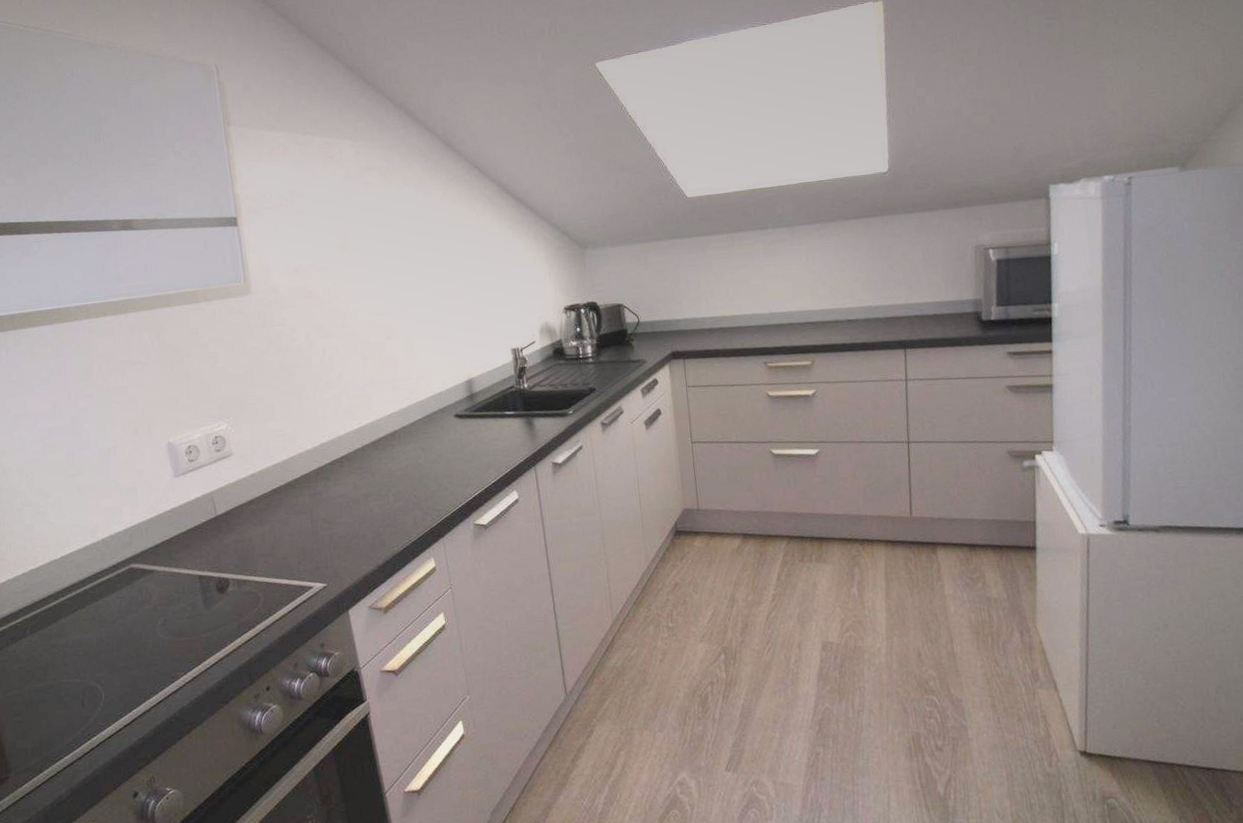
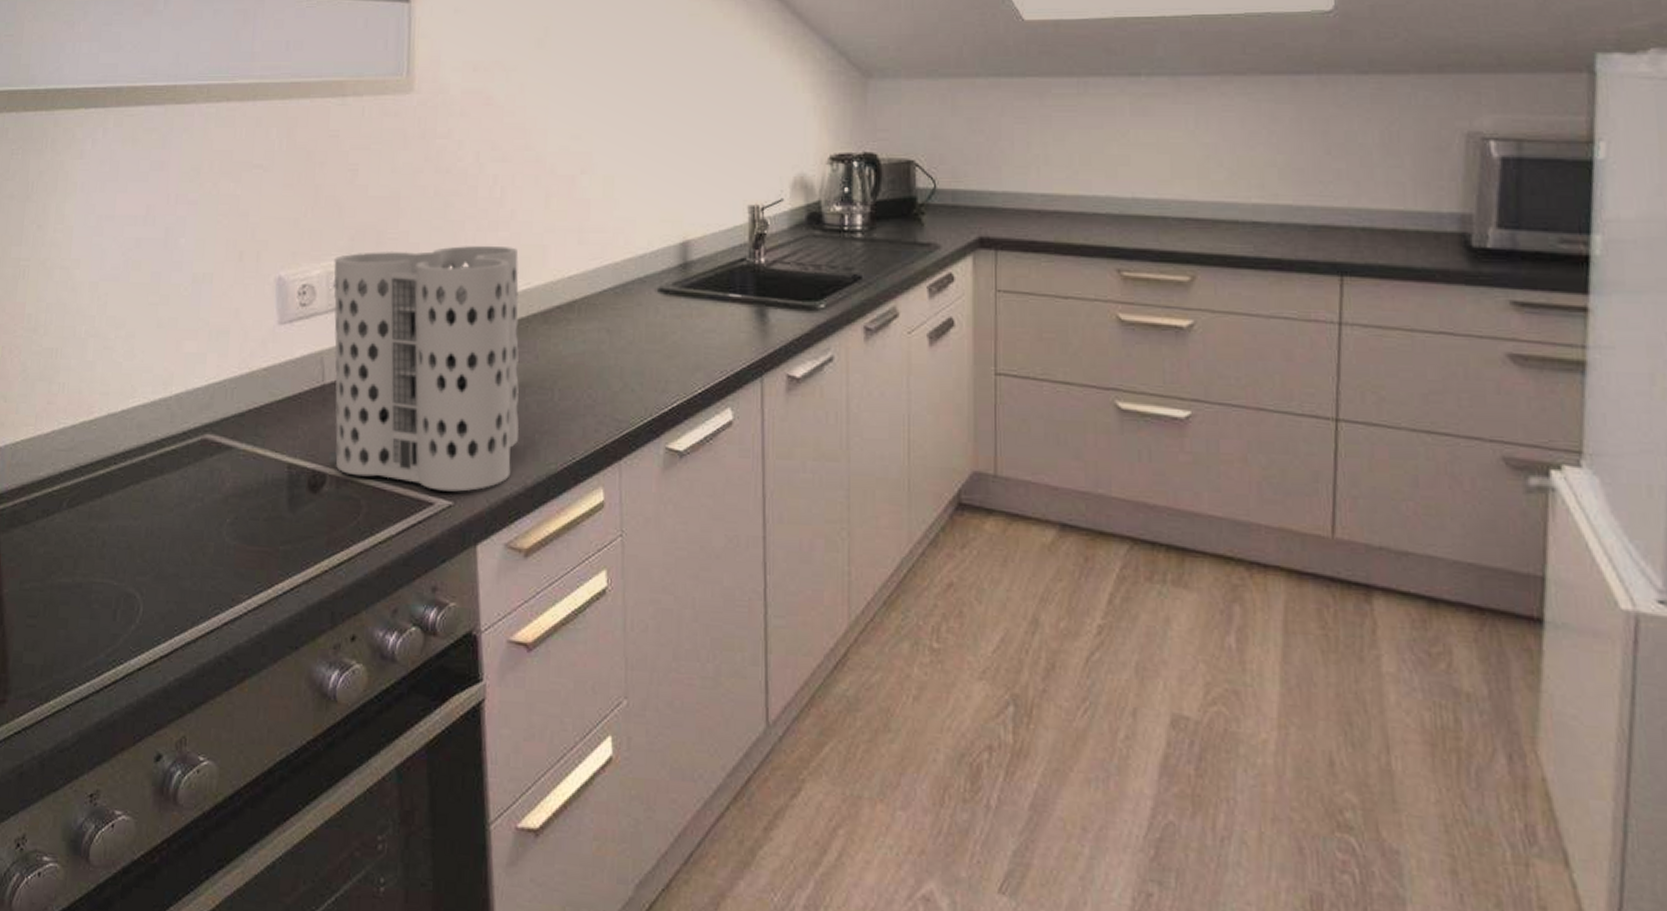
utensil holder: none [210,399,368,578] -> present [334,245,520,492]

